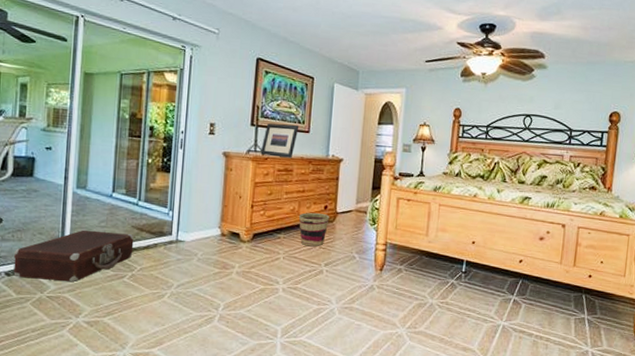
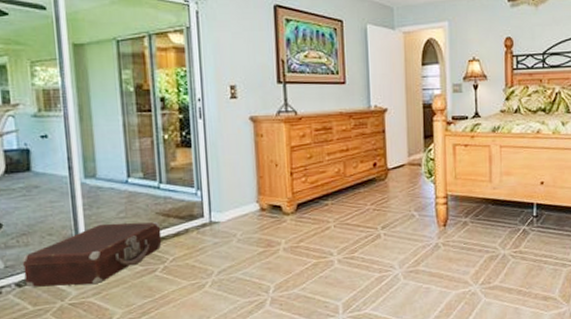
picture frame: present [260,123,299,158] -> none [292,76,333,115]
basket: present [298,212,330,247] -> none [345,171,381,210]

